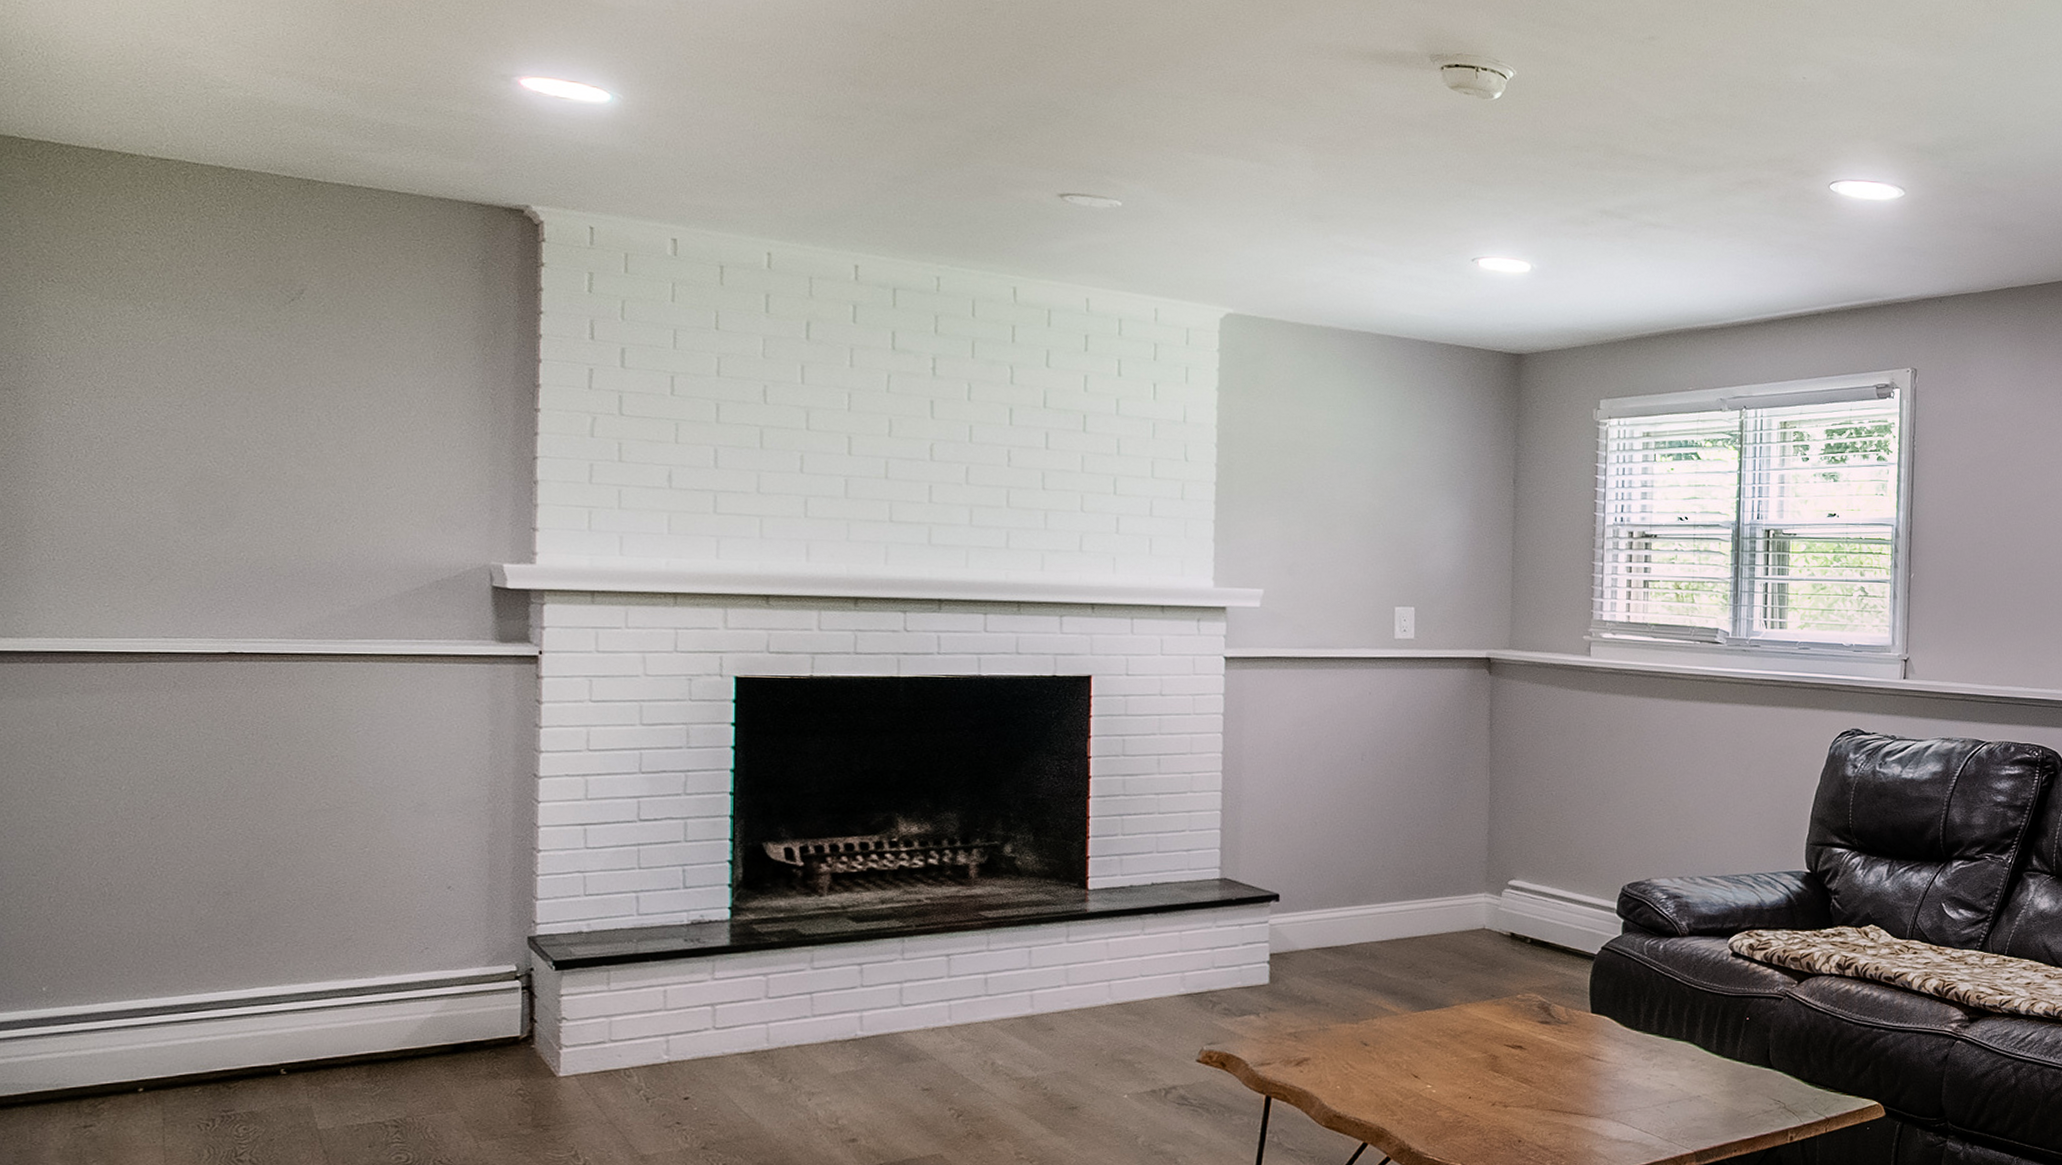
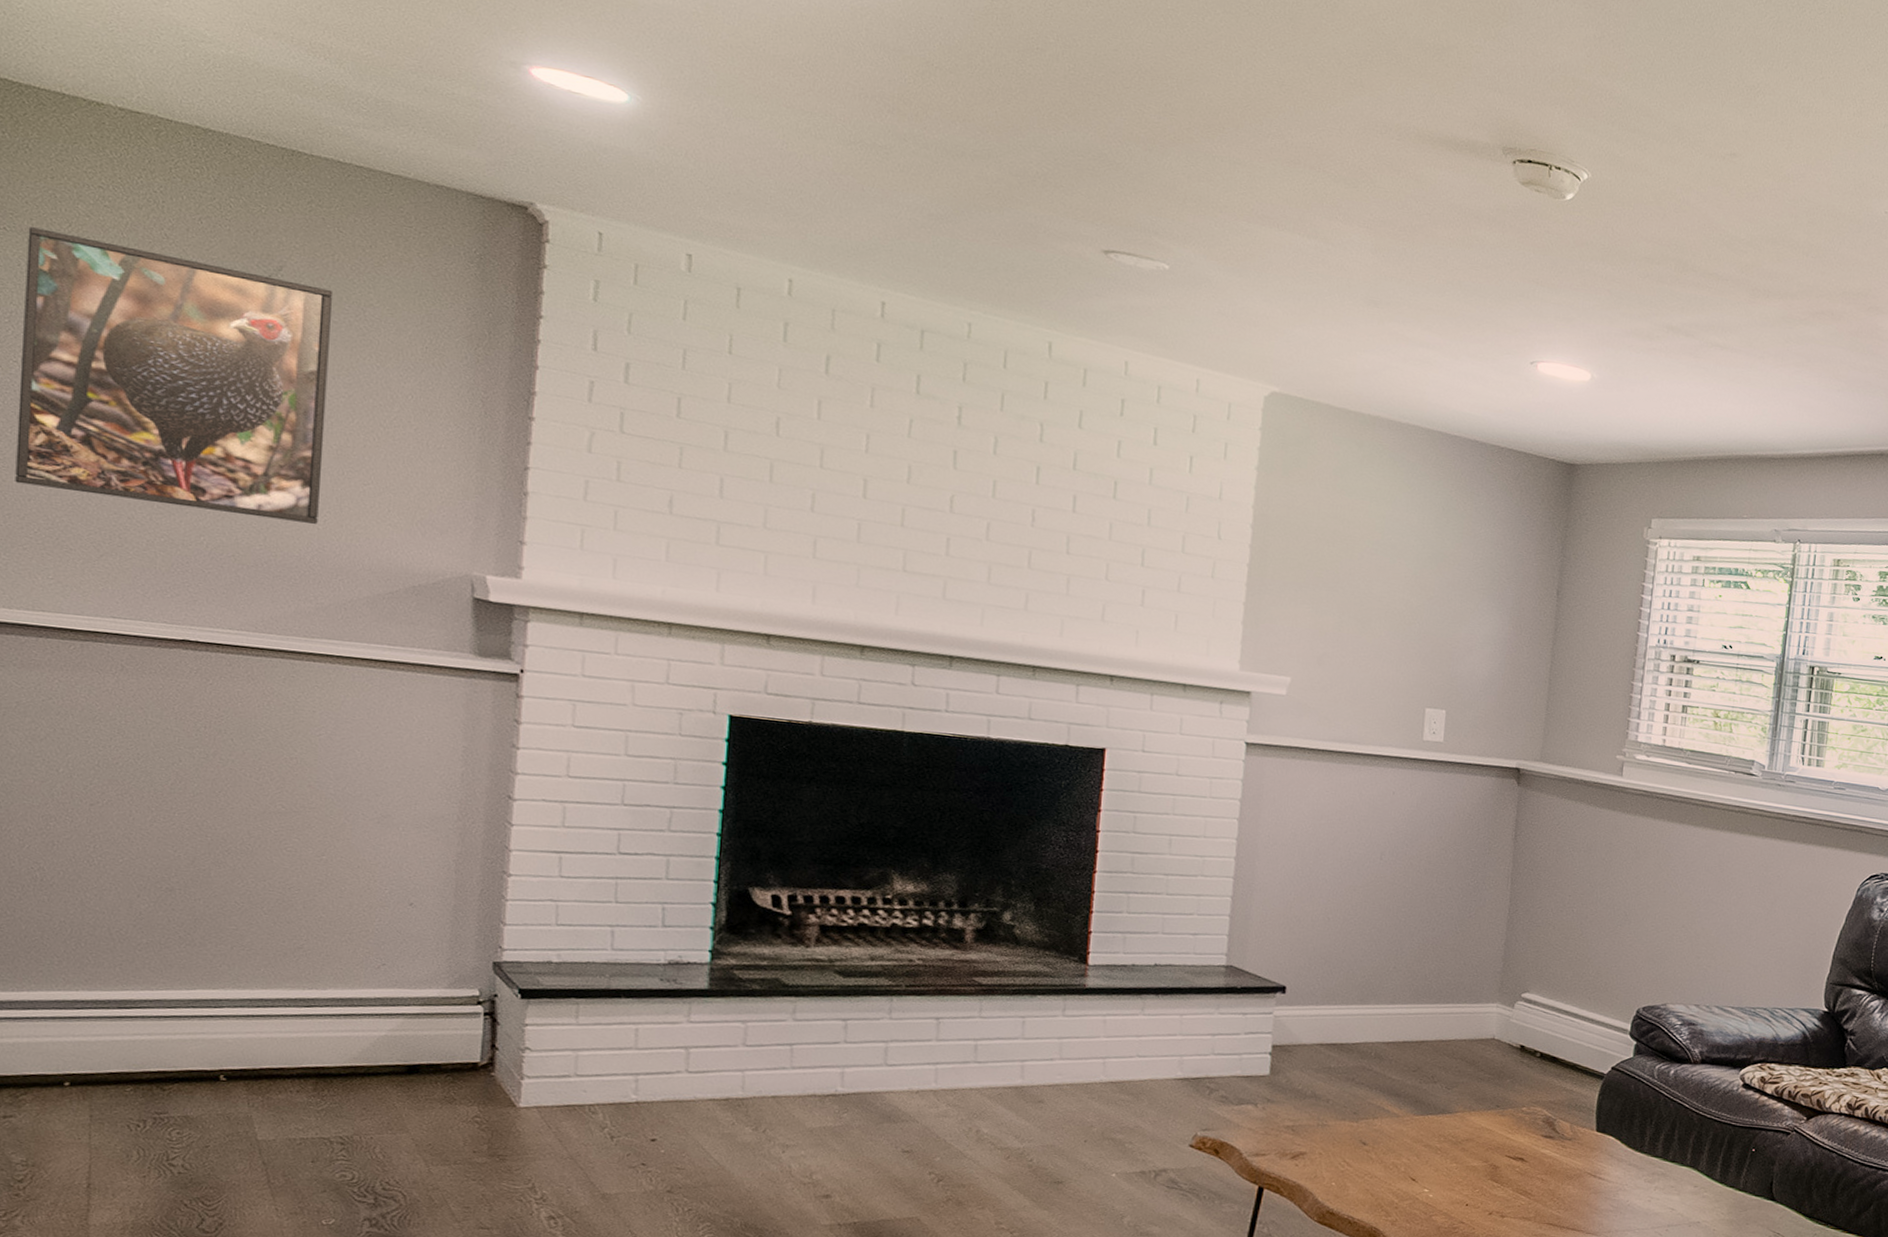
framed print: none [71,277,351,530] -> present [15,227,334,524]

